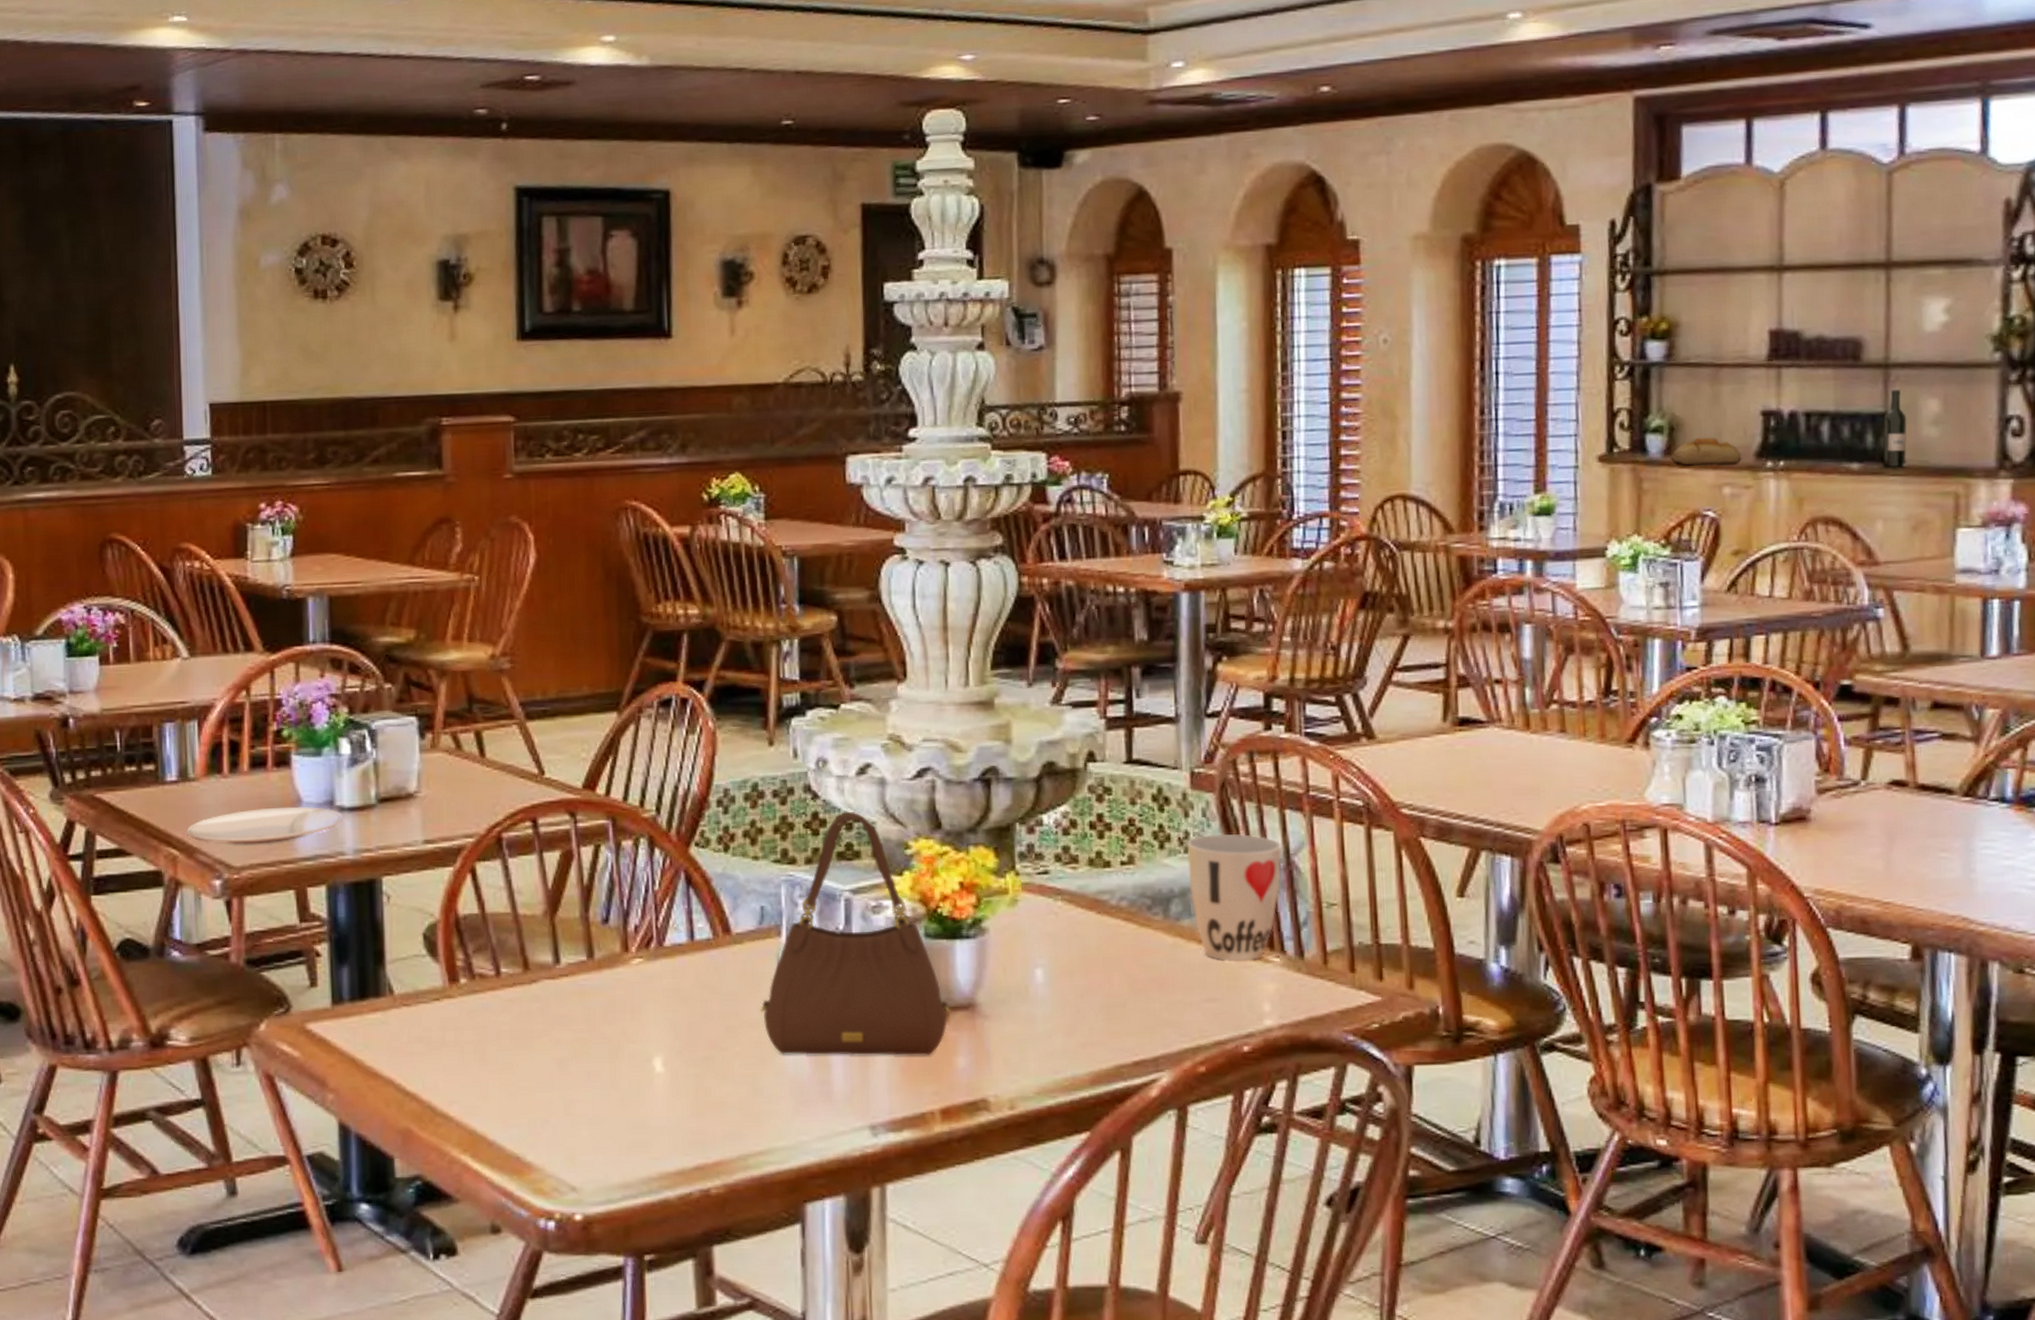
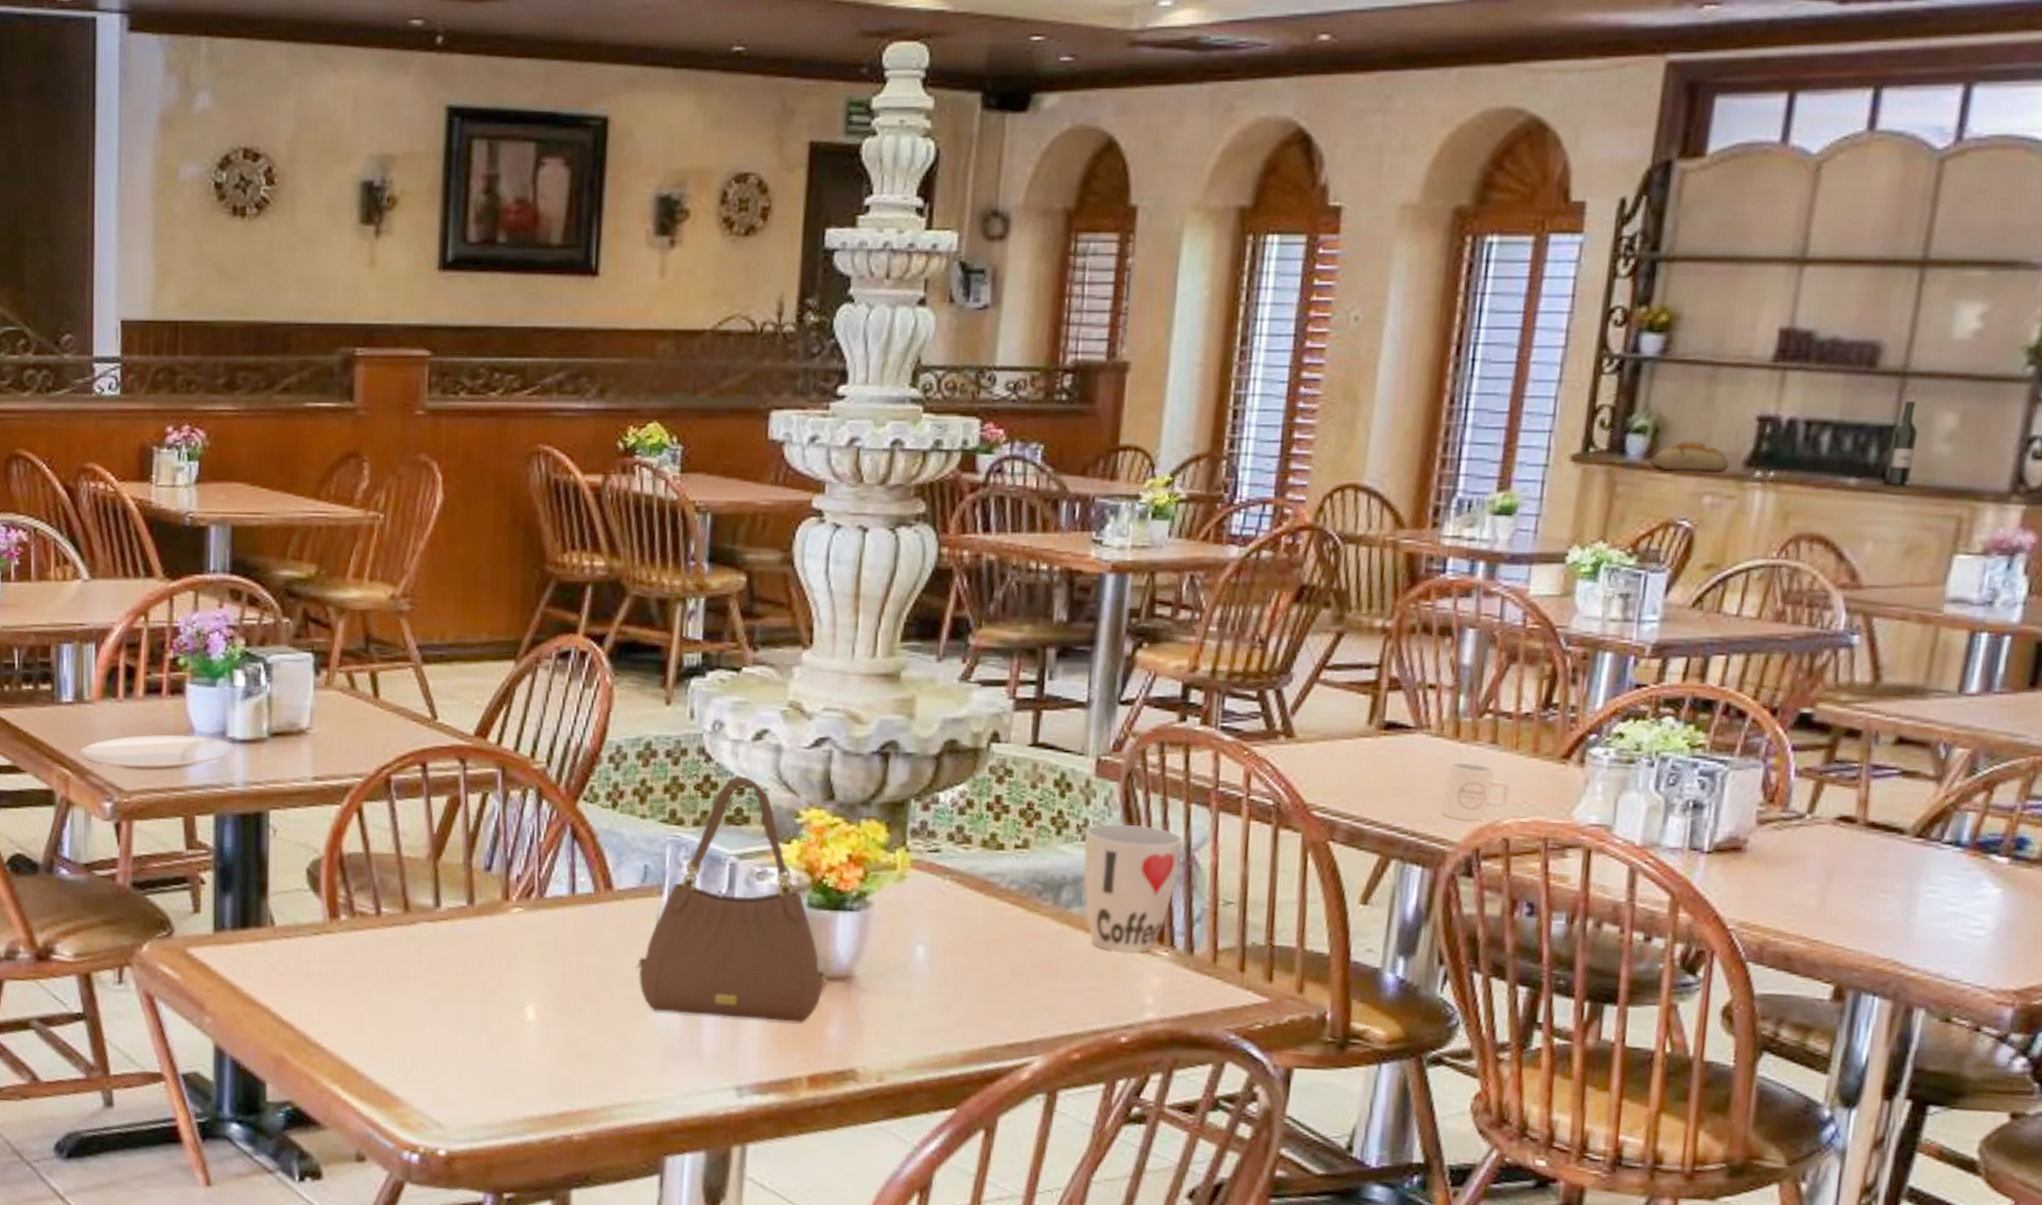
mug: none [1522,751,1584,809] -> present [1442,761,1511,821]

